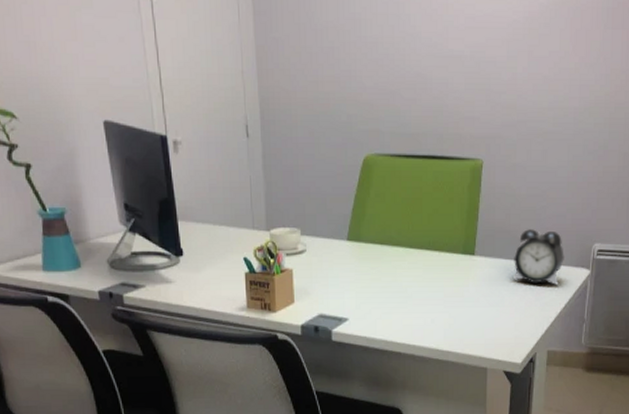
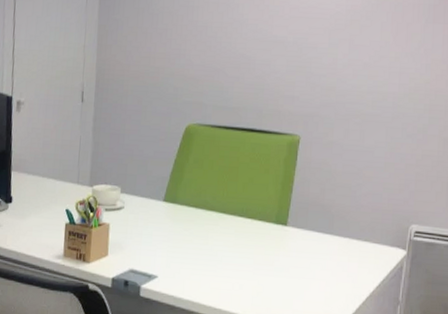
alarm clock: present [512,229,564,286] -> none [324,205,379,264]

